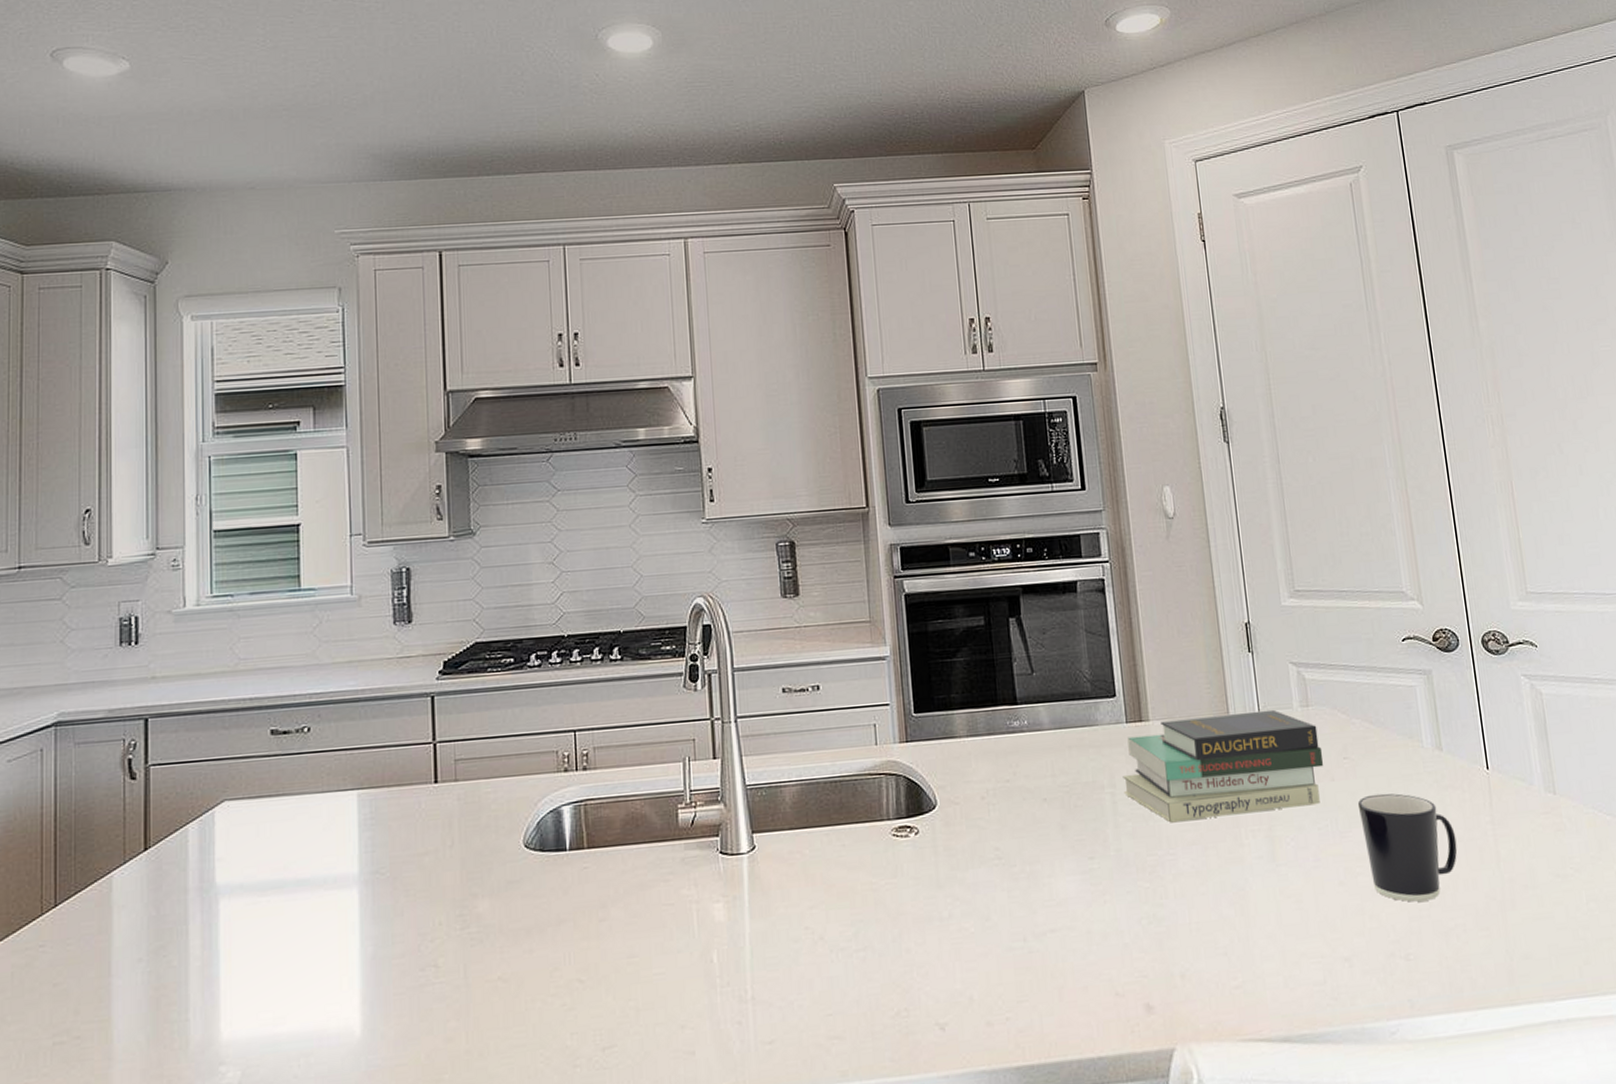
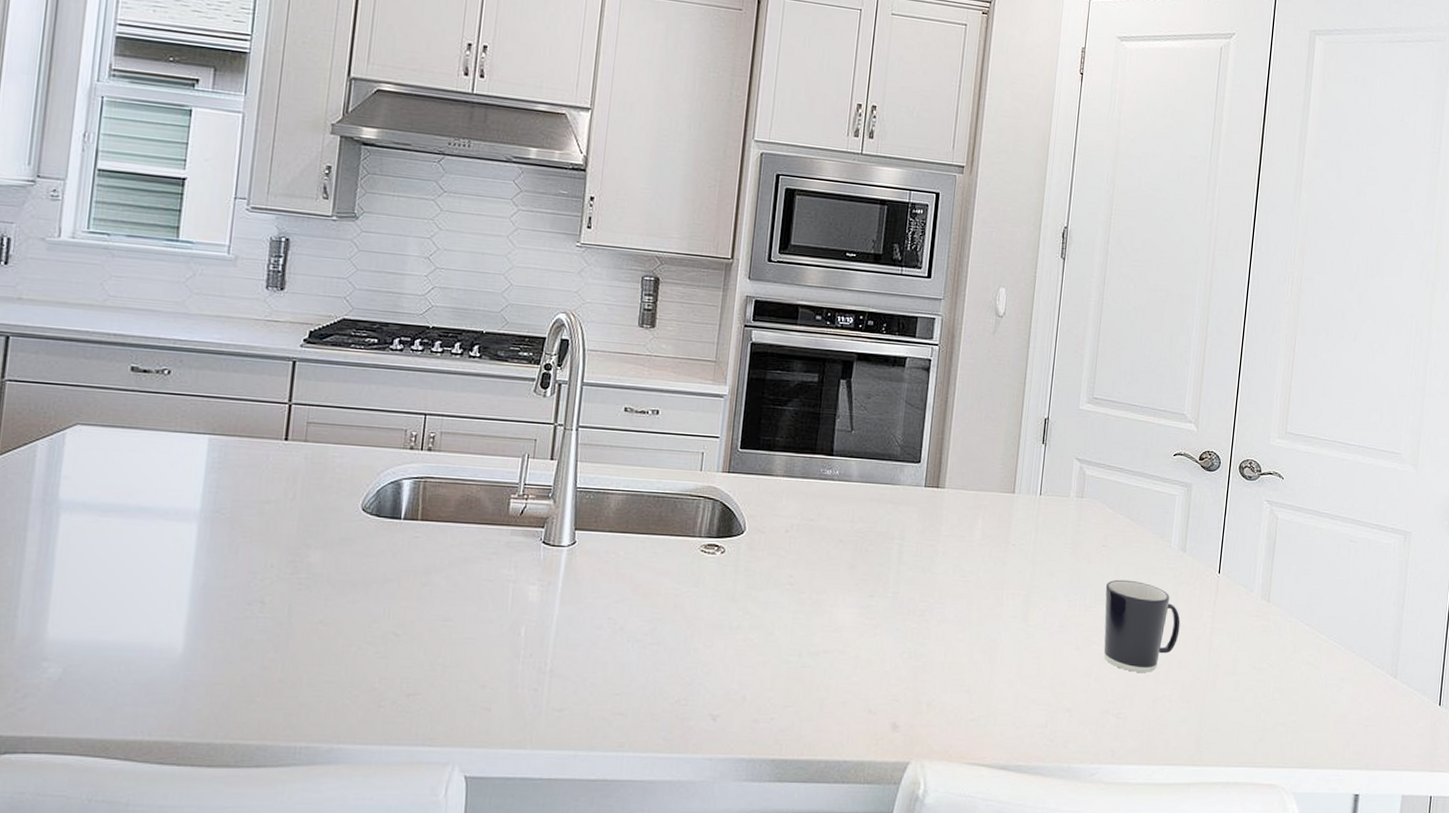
books: present [1122,709,1324,823] -> none [910,490,1087,581]

